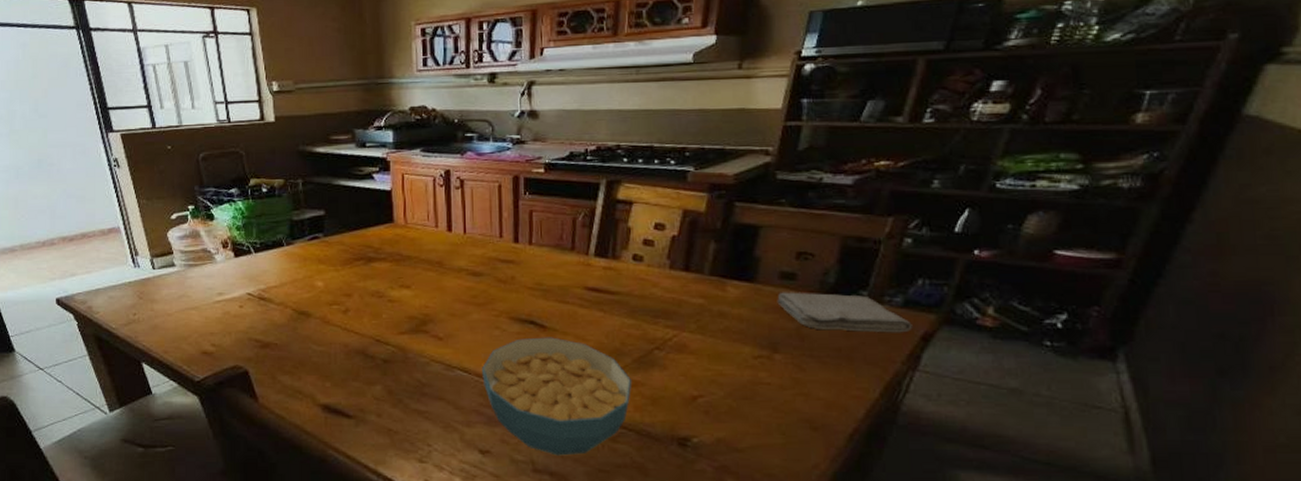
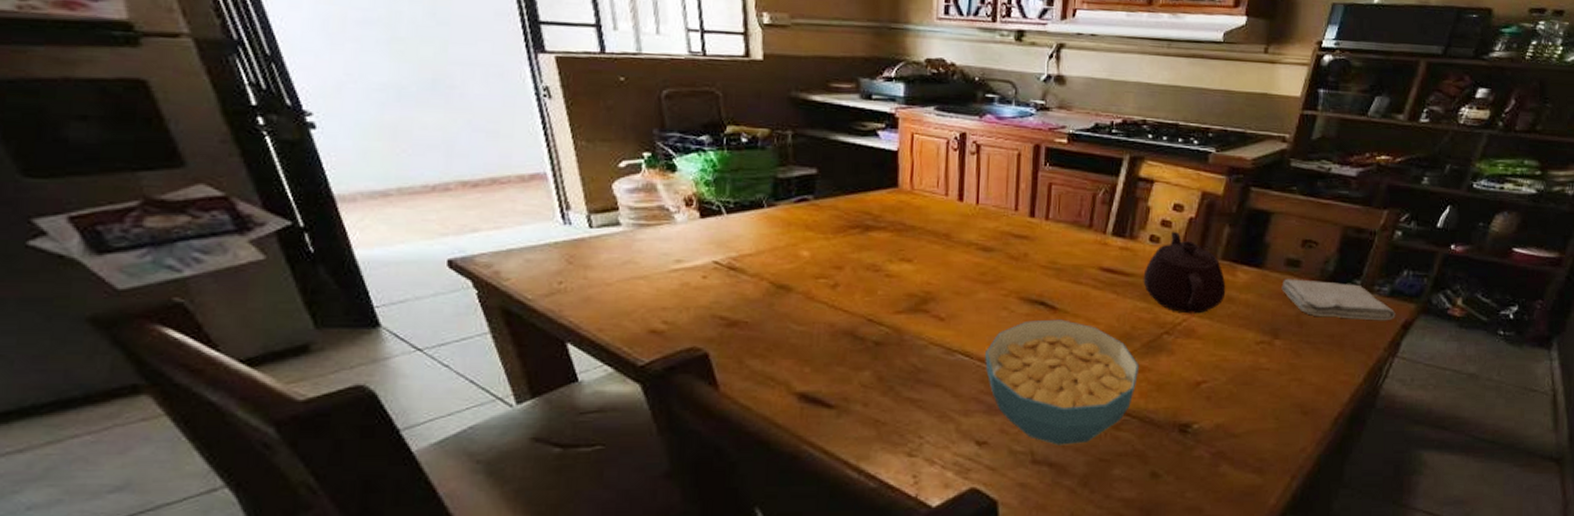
teapot: none [629,249,717,330] -> present [1143,231,1226,314]

